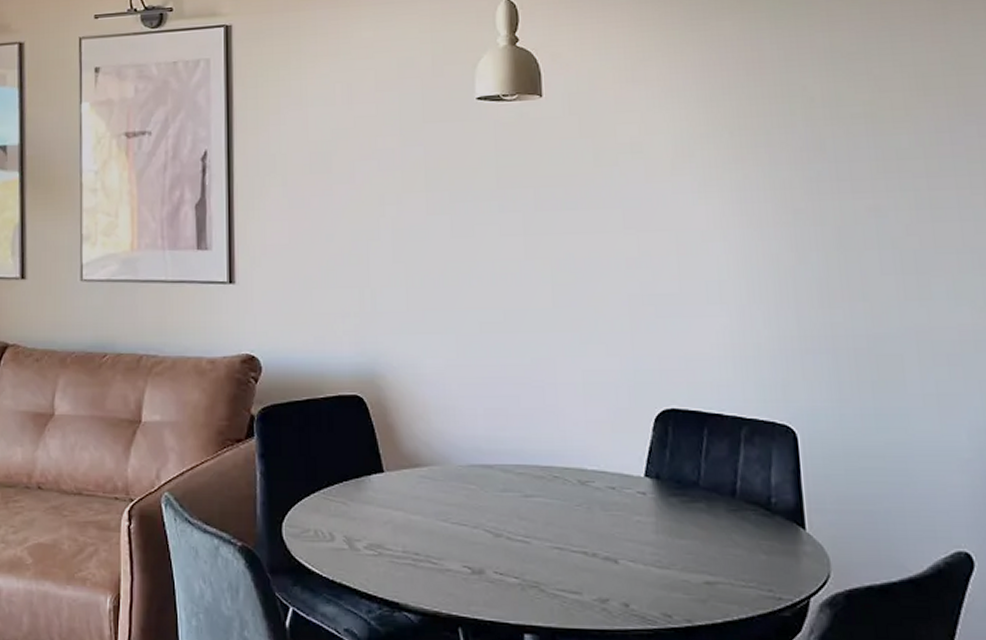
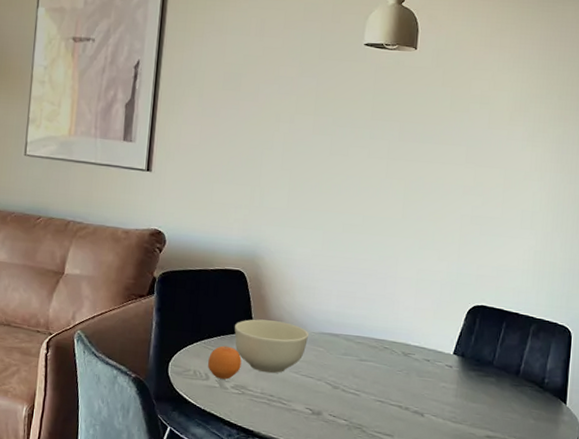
fruit: none [331,494,373,538] -> present [208,345,242,380]
bowl: none [360,456,455,525] -> present [234,319,309,374]

